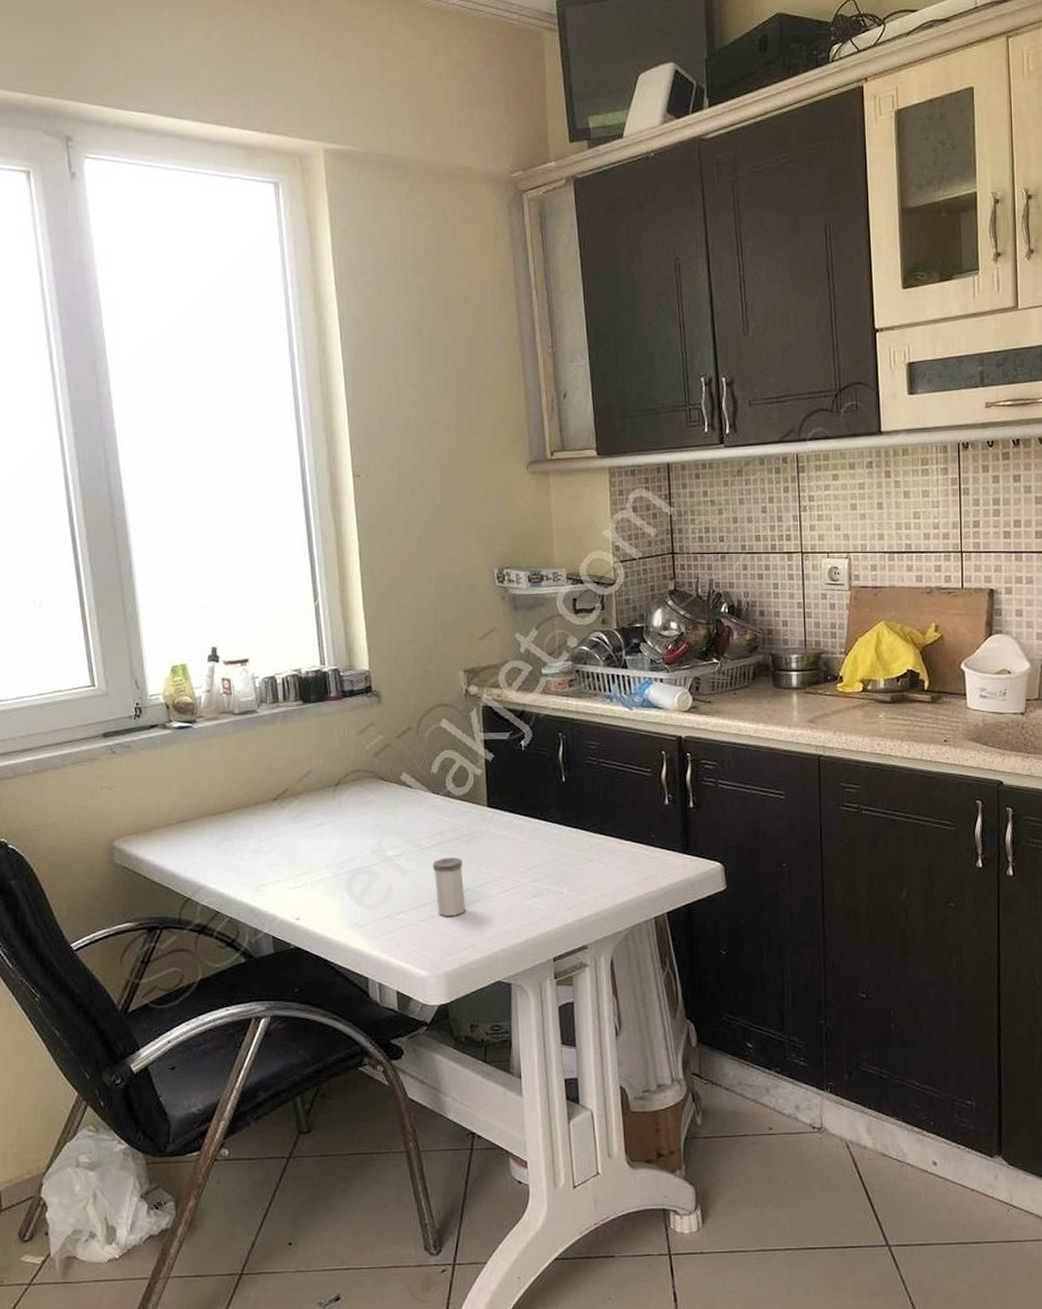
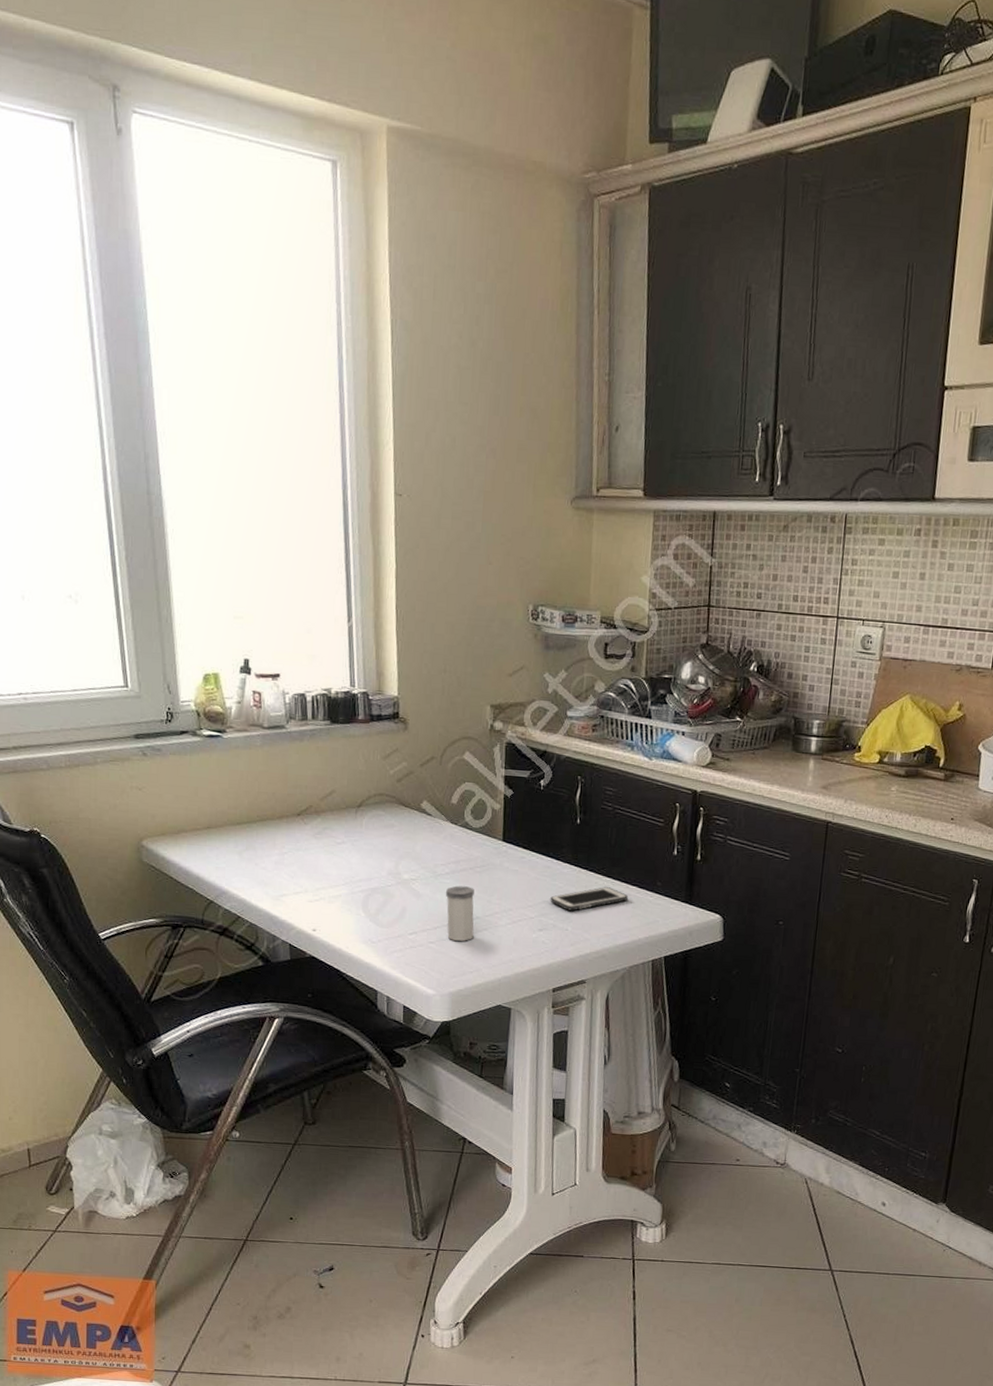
cell phone: none [542,844,624,873] -> present [550,887,629,911]

